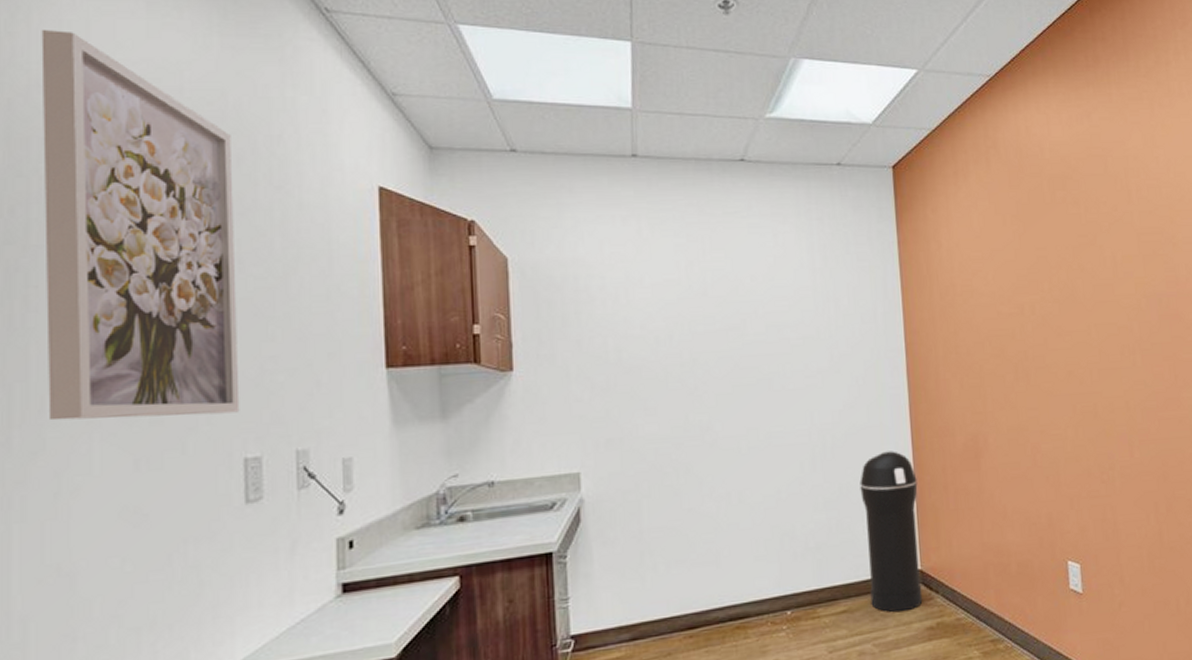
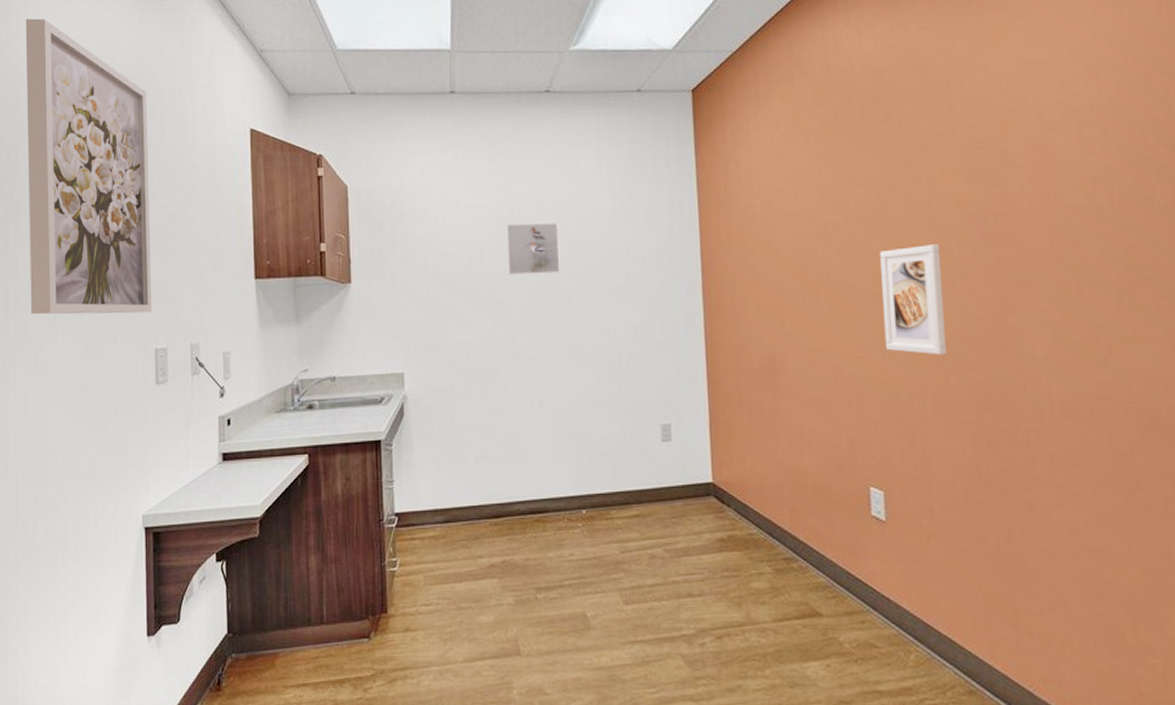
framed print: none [697,301,759,359] -> present [505,222,560,275]
trash can: present [860,451,923,613] -> none [653,366,714,522]
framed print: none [1071,323,1131,430] -> present [880,244,947,355]

